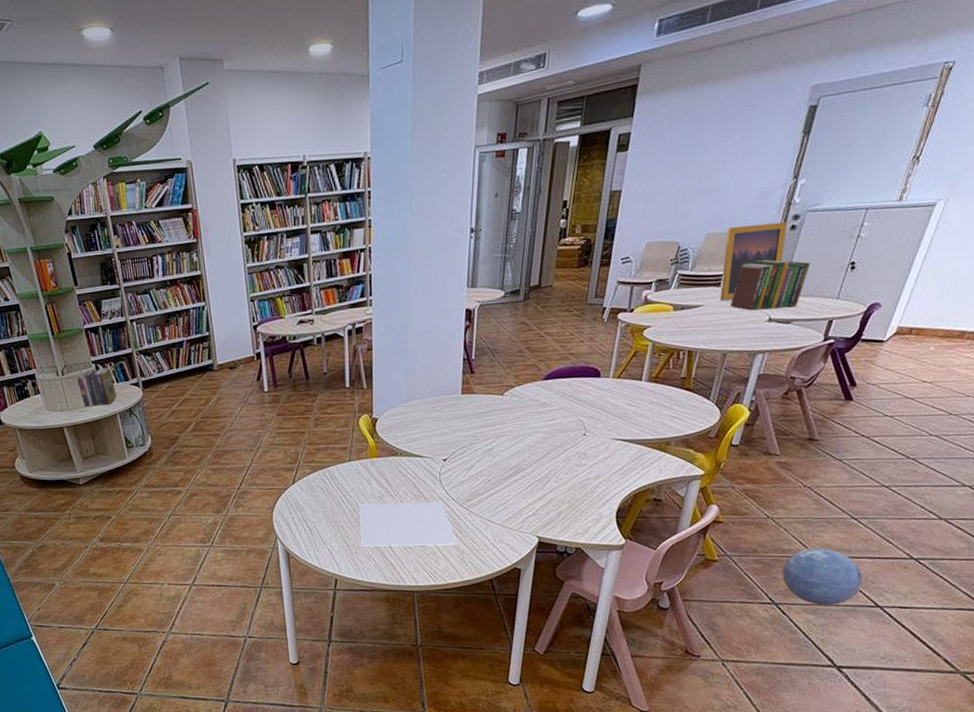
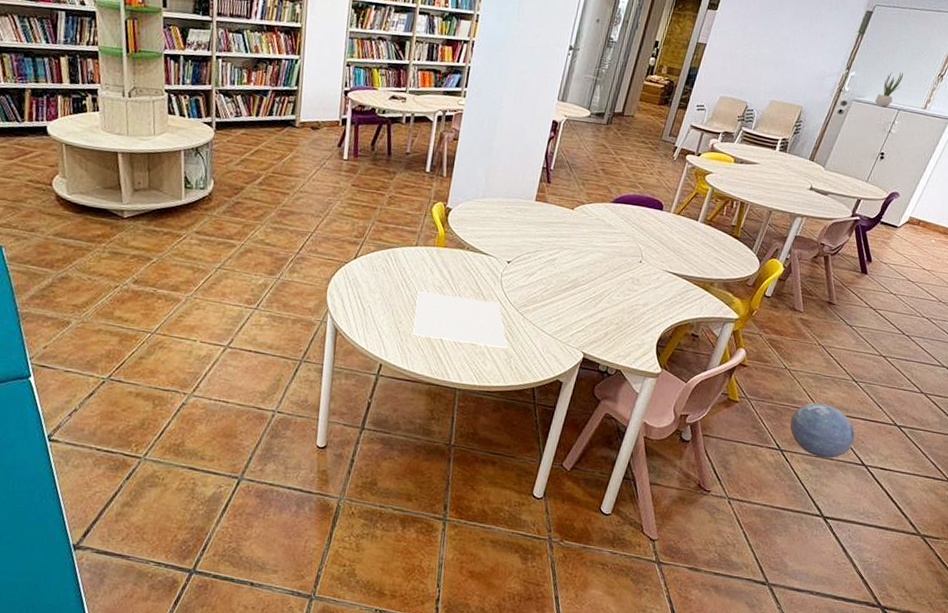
books: present [77,367,117,407] -> none [144,97,186,139]
picture frame: present [720,221,788,301] -> none [774,99,837,163]
books: present [731,259,811,311] -> none [781,132,850,182]
potted plant: none [834,165,866,212] -> present [875,71,903,108]

